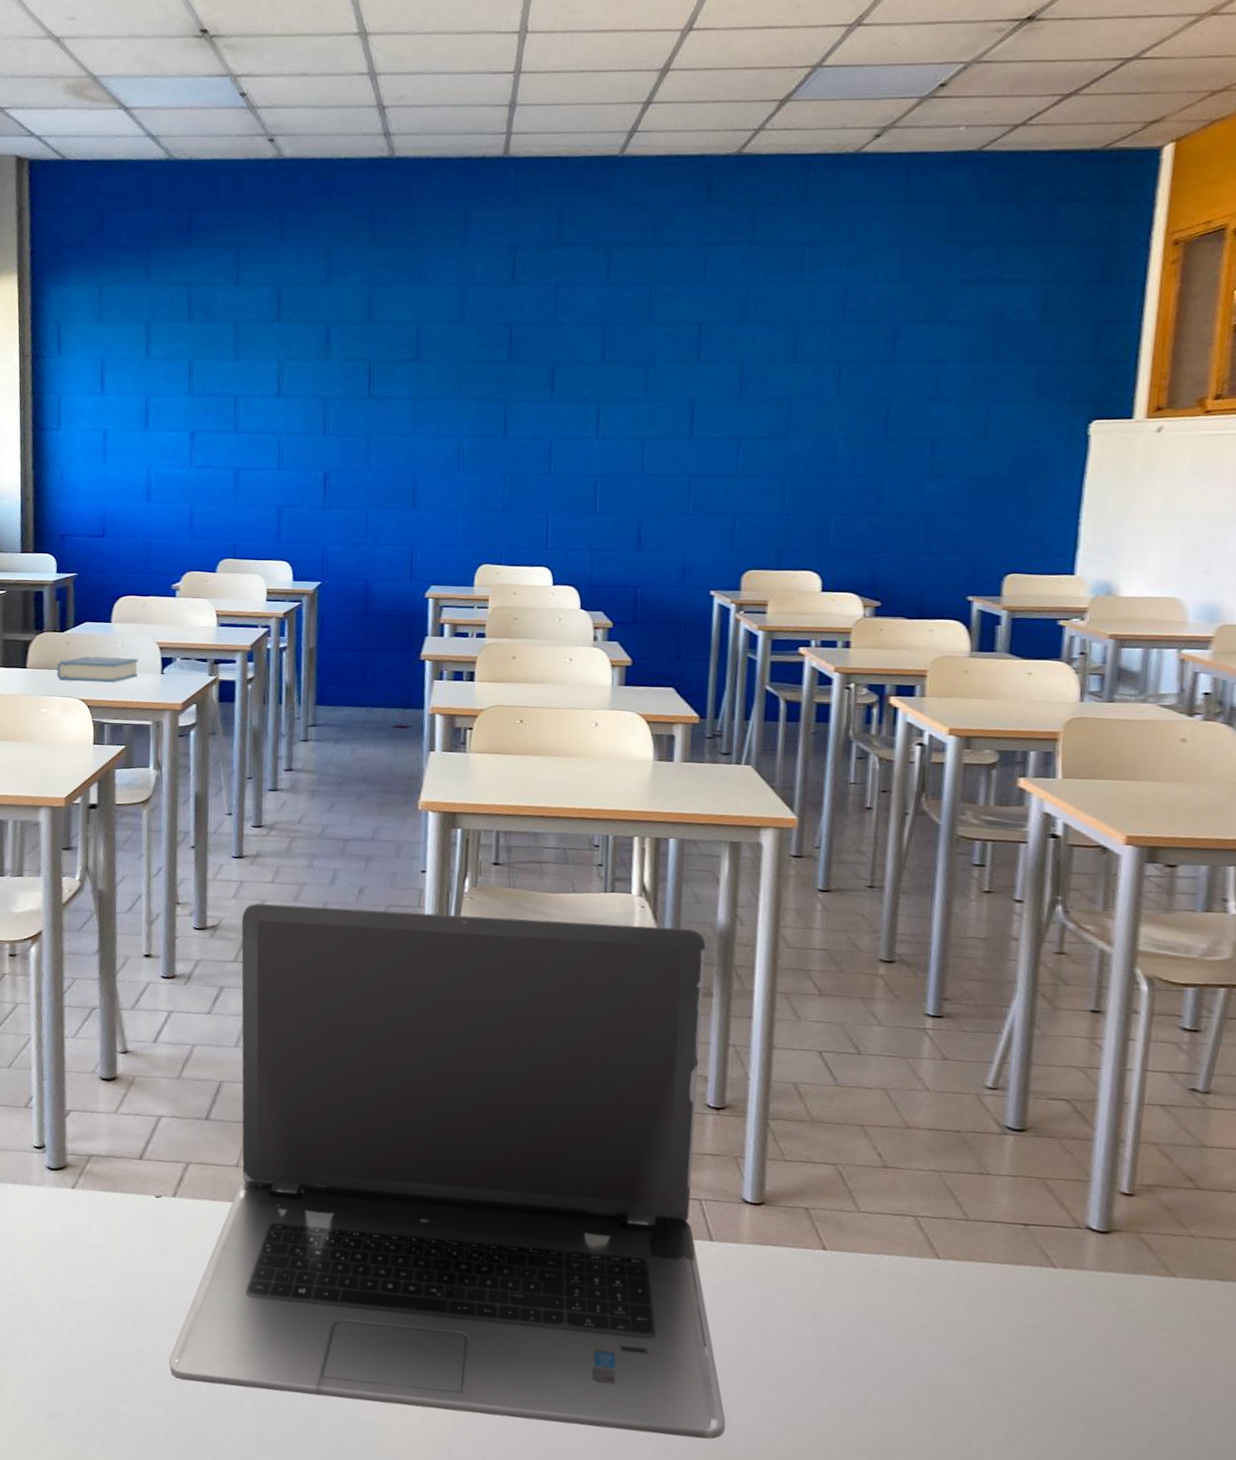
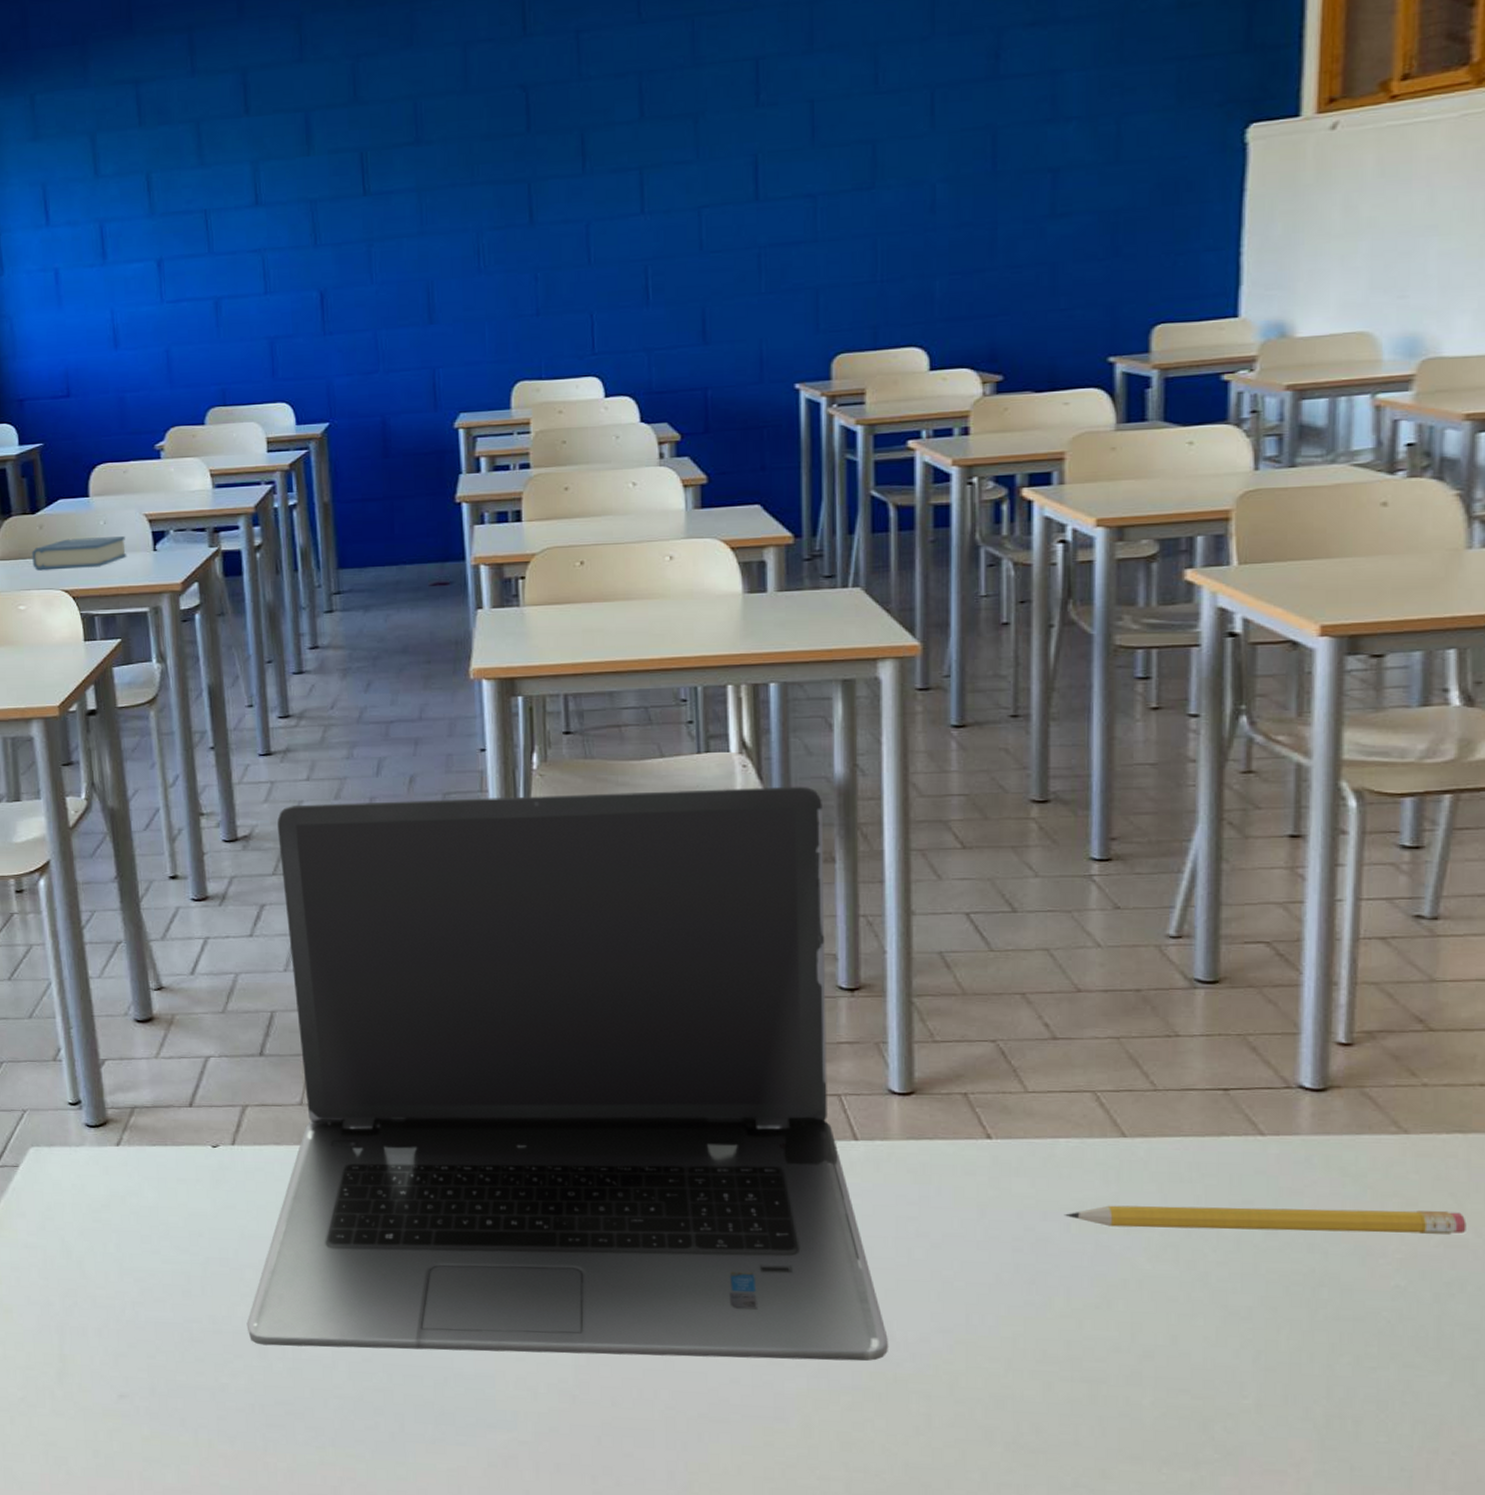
pencil: none [883,1317,1220,1369] -> present [1064,1205,1467,1234]

